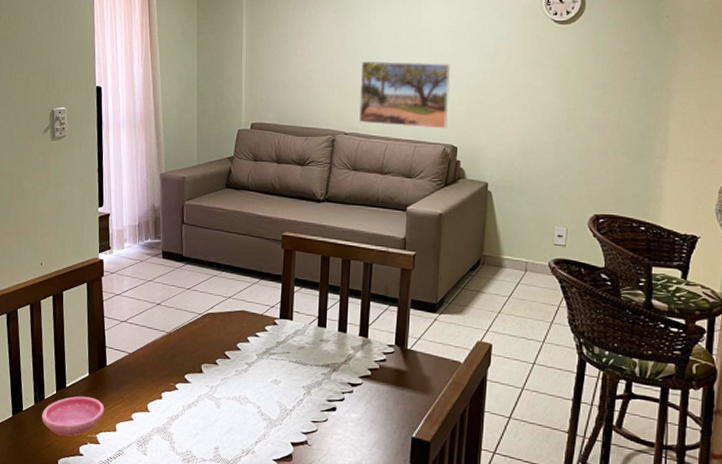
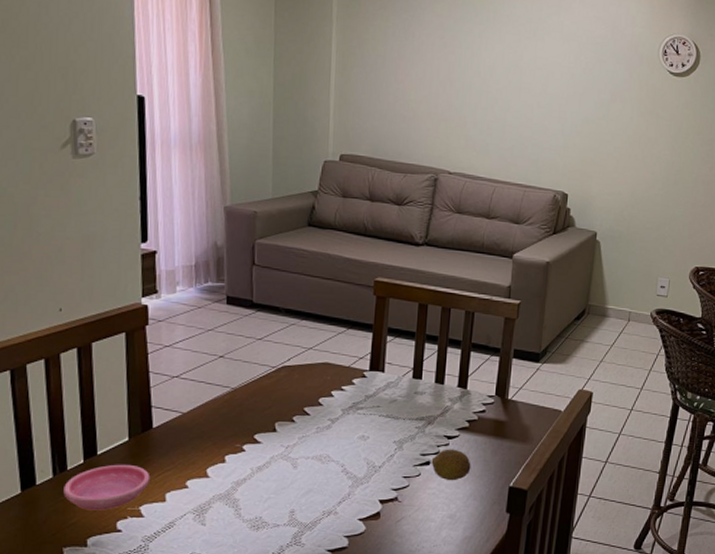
fruit: none [337,396,375,428] -> present [431,449,471,481]
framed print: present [358,60,451,129] -> none [464,94,565,175]

